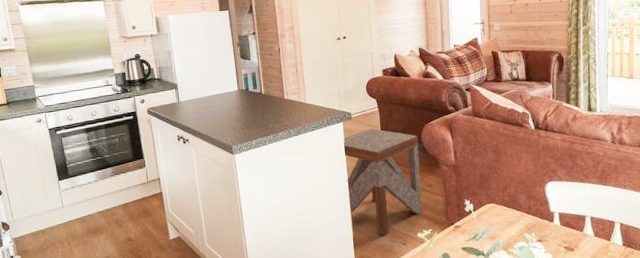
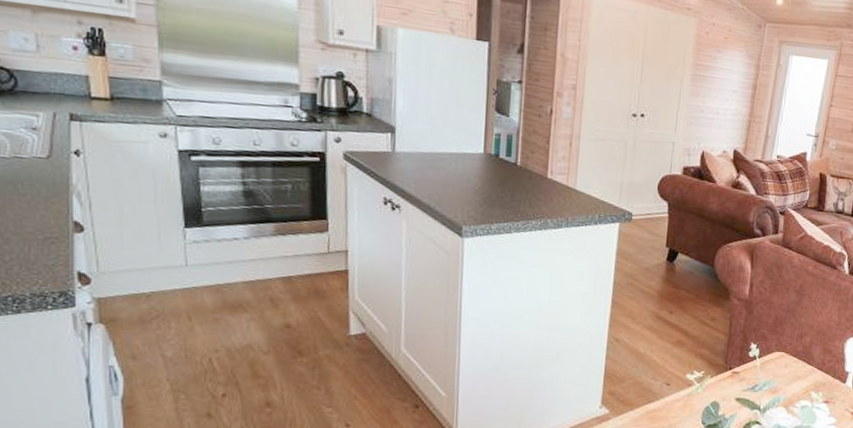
side table: present [343,128,422,235] -> none [607,237,710,370]

